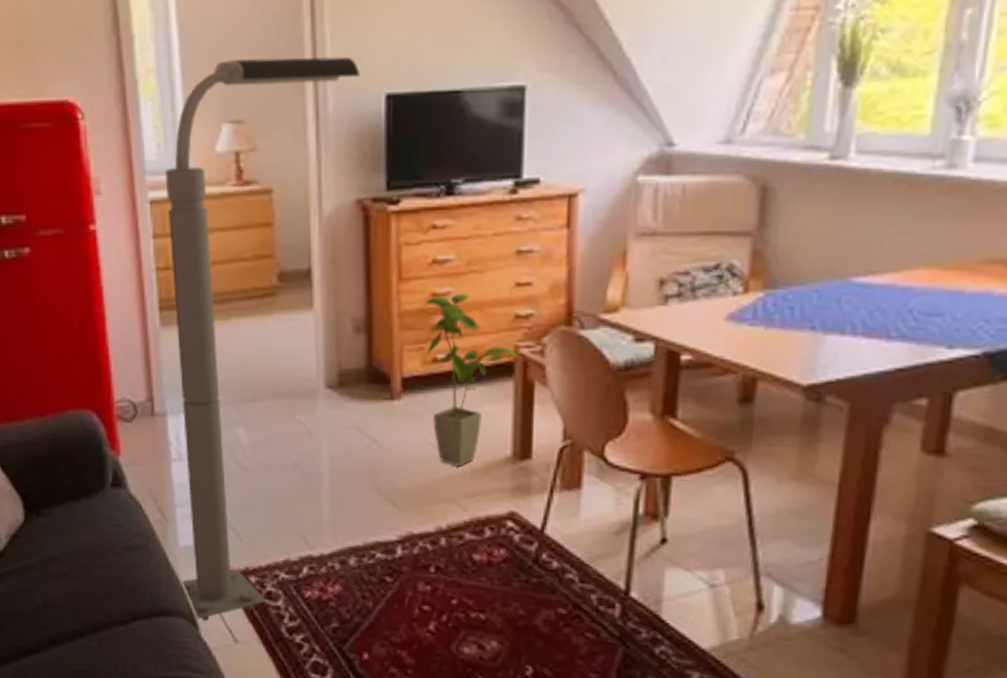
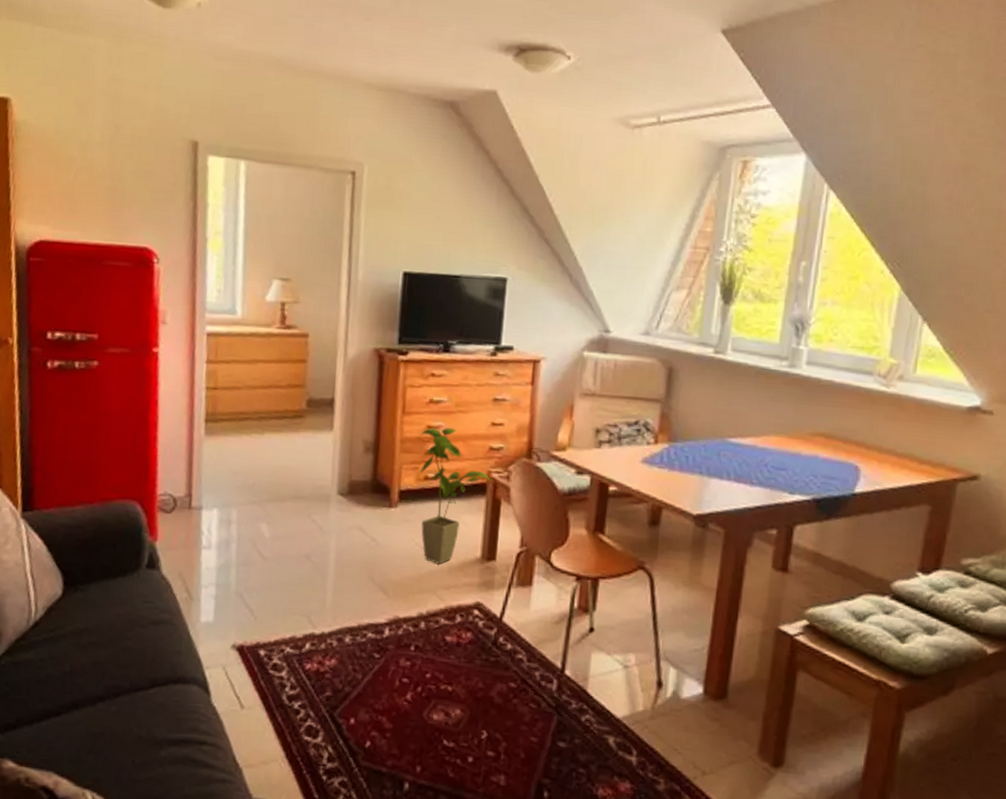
floor lamp: present [165,56,361,622] -> none [199,232,386,689]

